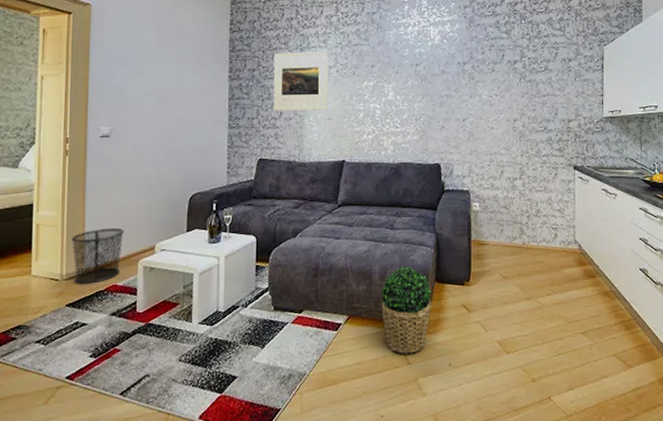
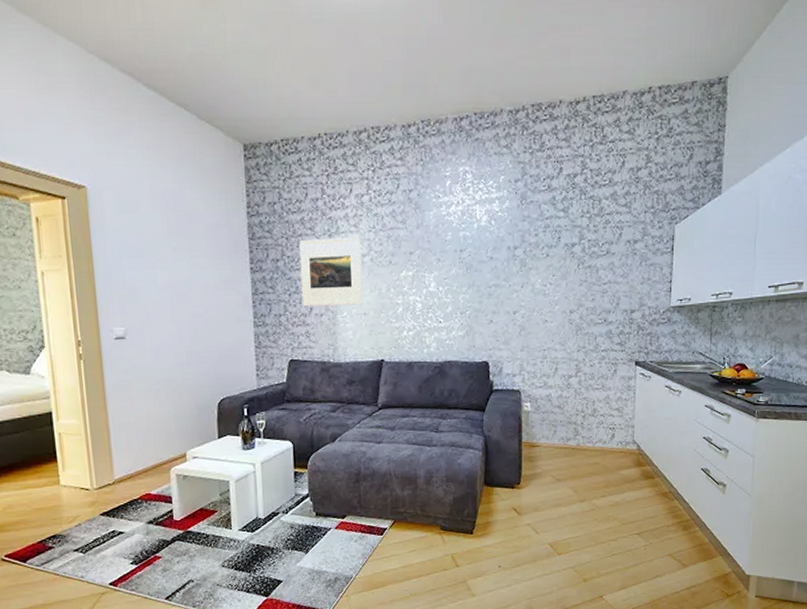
waste bin: present [71,227,124,284] -> none [96,435,153,493]
potted plant: present [381,267,431,354] -> none [427,471,480,557]

